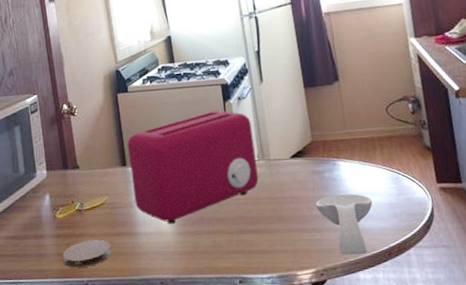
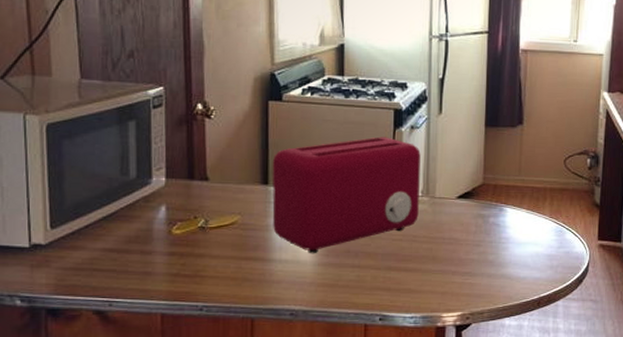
coaster: present [62,239,111,268] -> none [174,262,236,291]
spoon rest: present [315,193,373,255] -> none [474,241,533,302]

